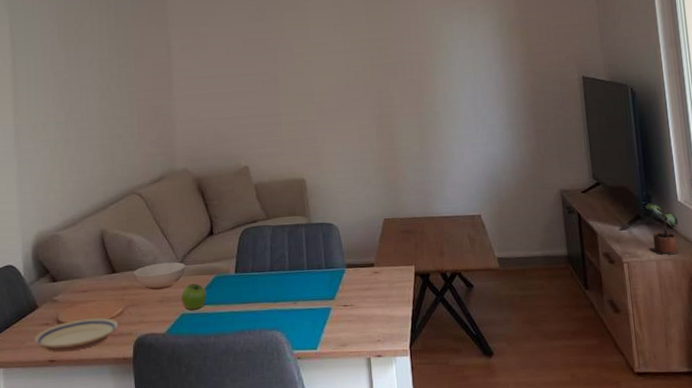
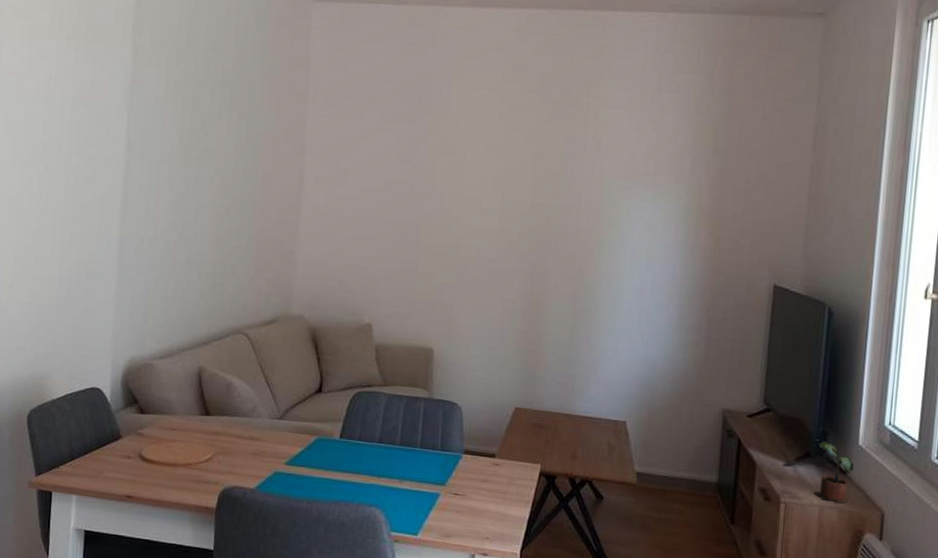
plate: present [34,317,119,352] -> none [113,458,206,490]
bowl: present [133,262,186,290] -> none [228,413,287,442]
fruit: present [181,283,207,311] -> none [277,441,306,471]

